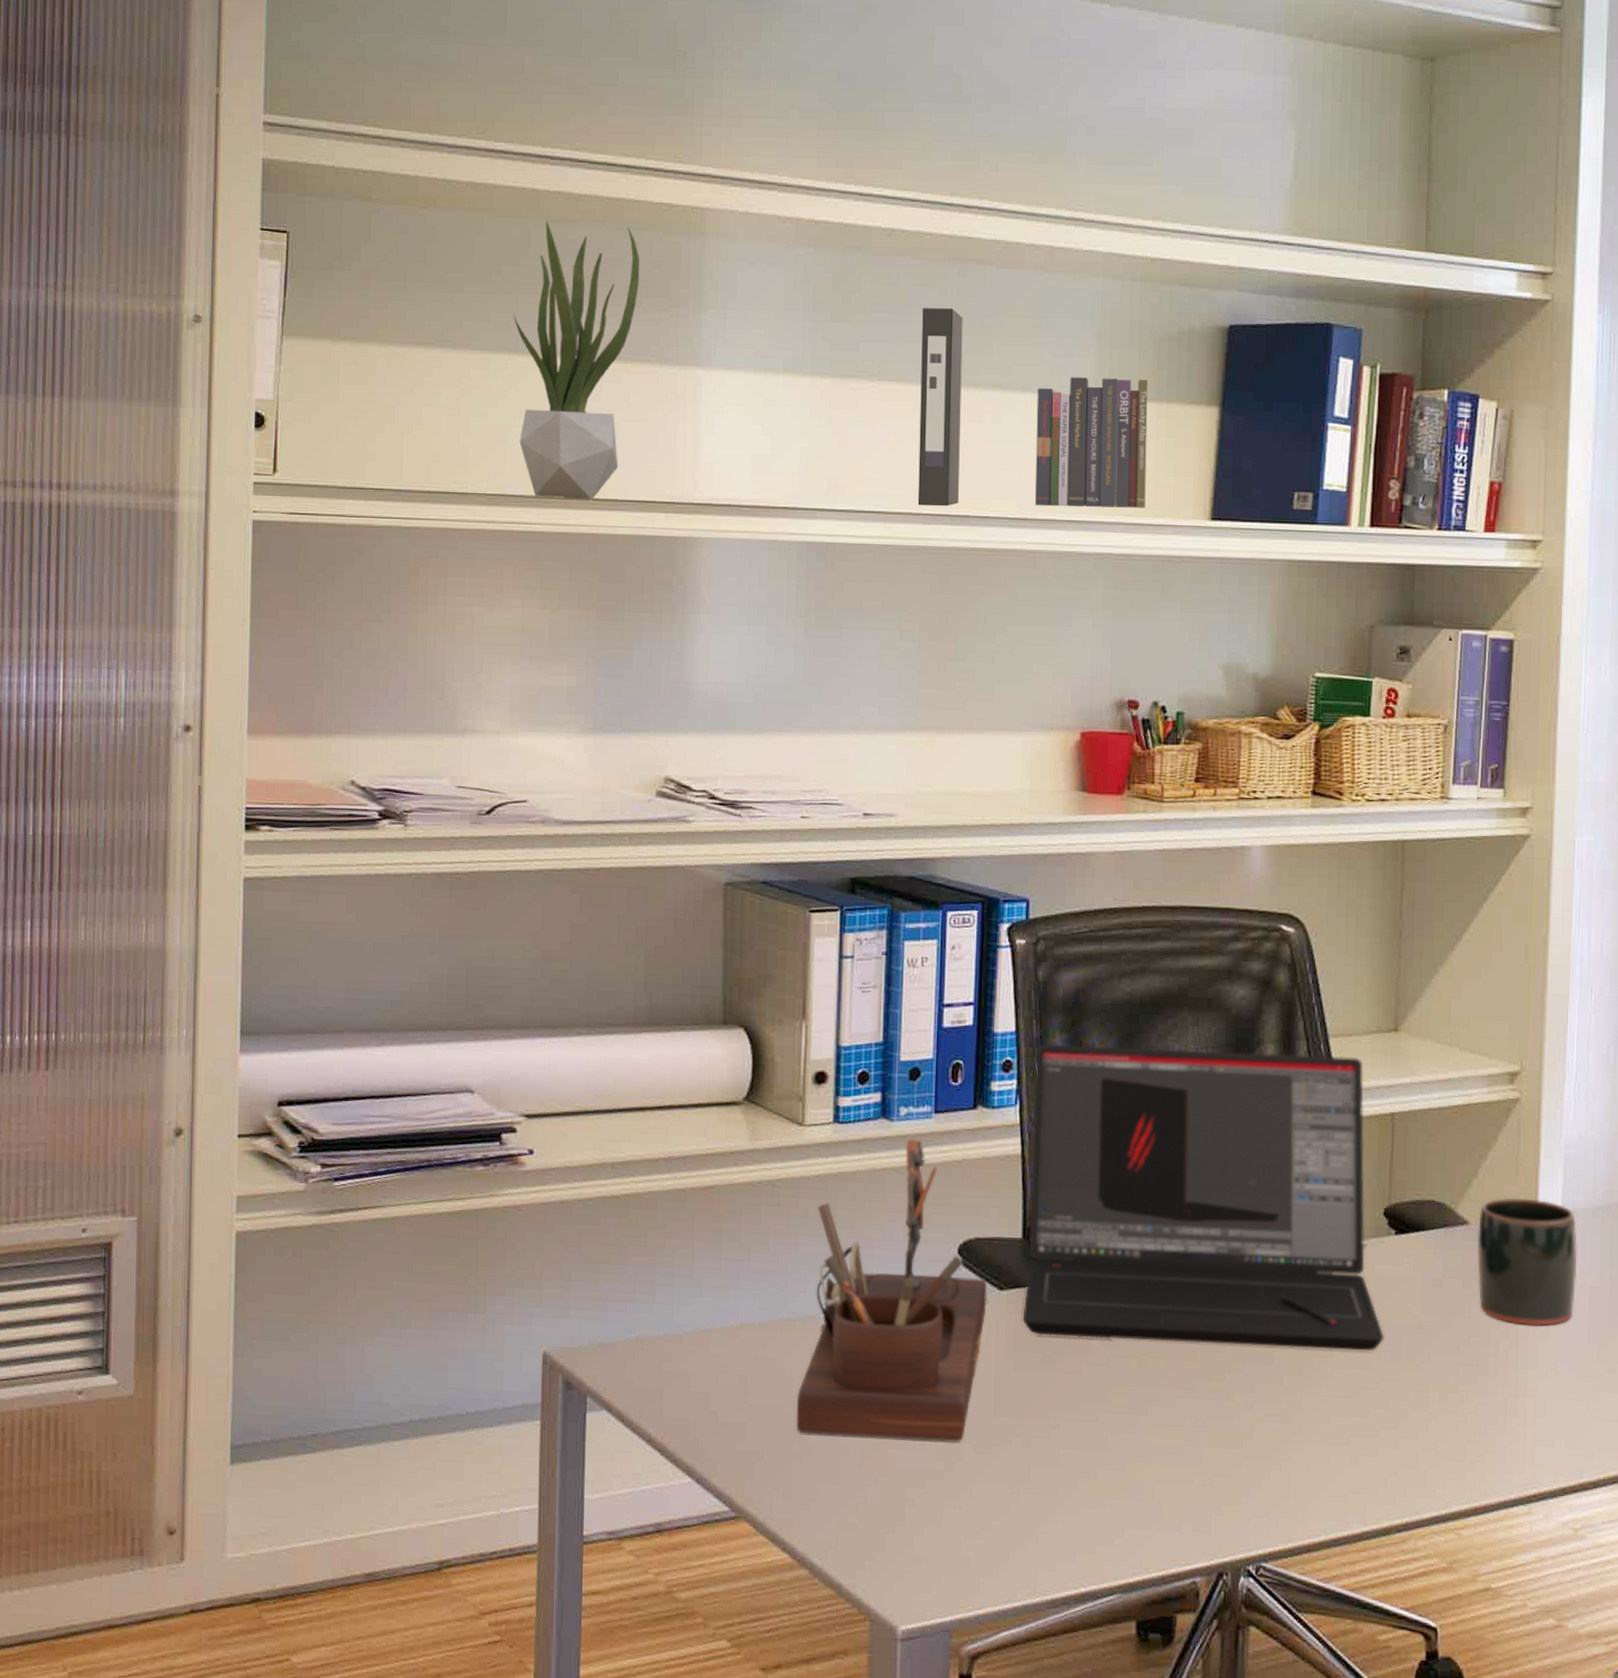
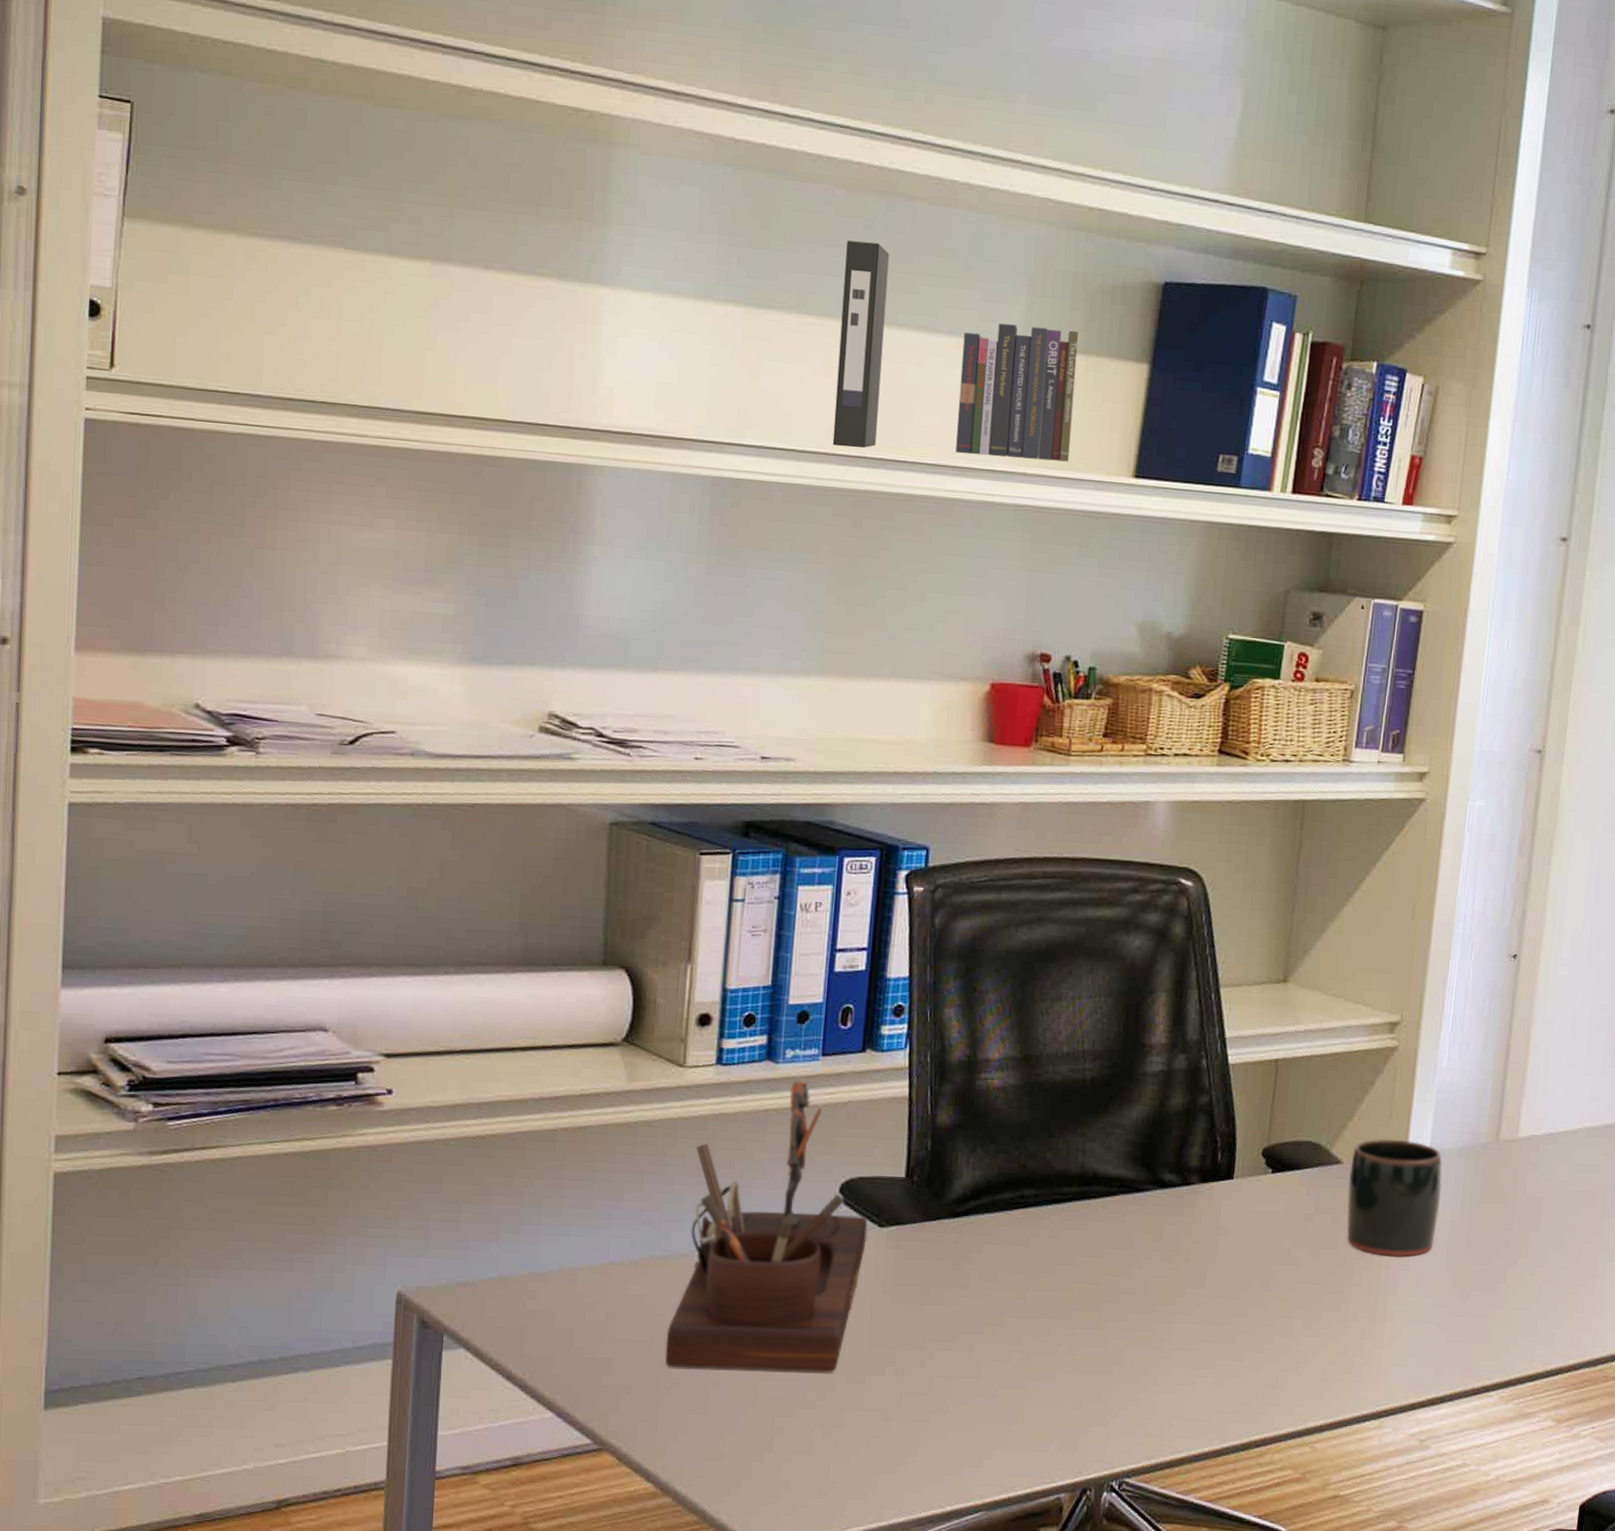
potted plant: present [513,221,640,500] -> none [394,115,540,419]
laptop: present [1022,1045,1385,1351] -> none [902,990,1255,1282]

